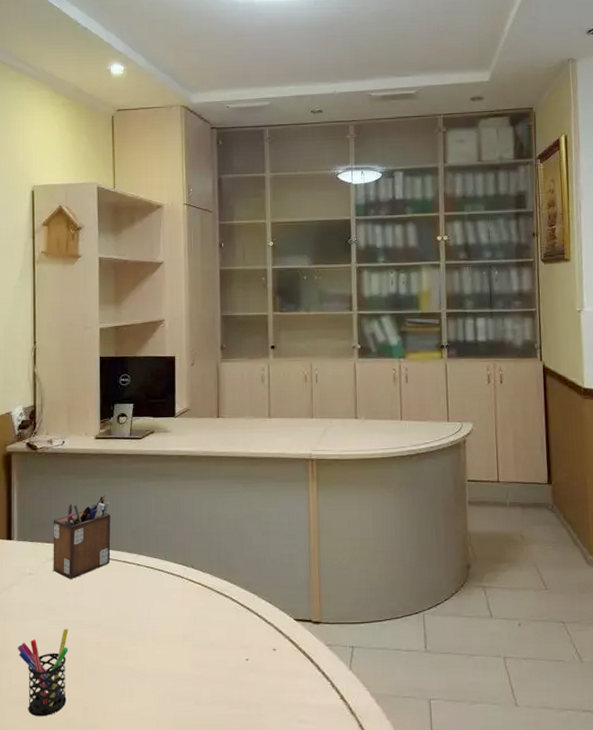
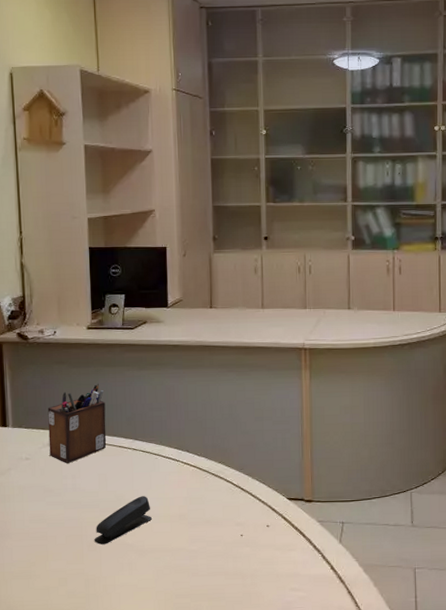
pen holder: present [17,629,69,717] -> none [17,509,68,589]
stapler: none [95,615,155,668] -> present [94,496,153,545]

